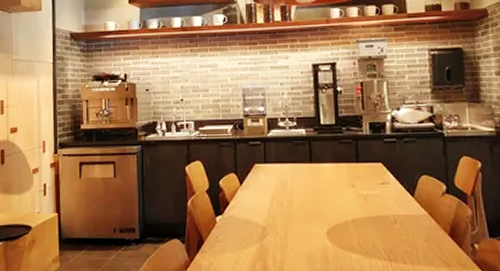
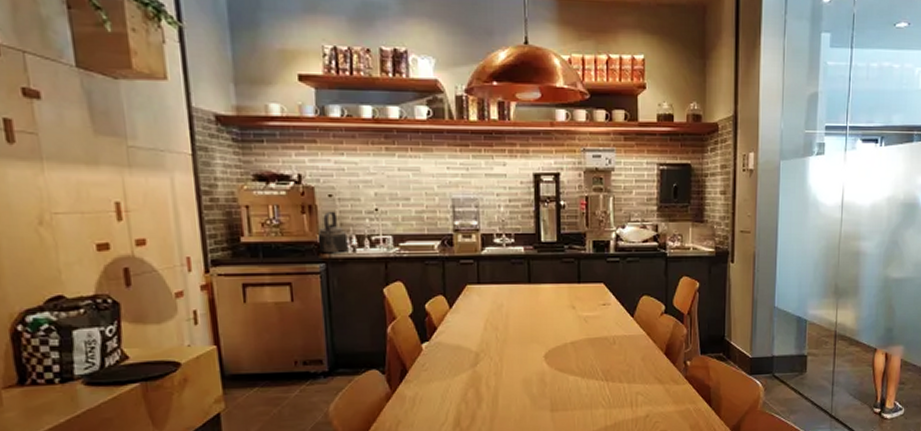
kettle: none [136,102,159,137] -> present [318,211,348,254]

